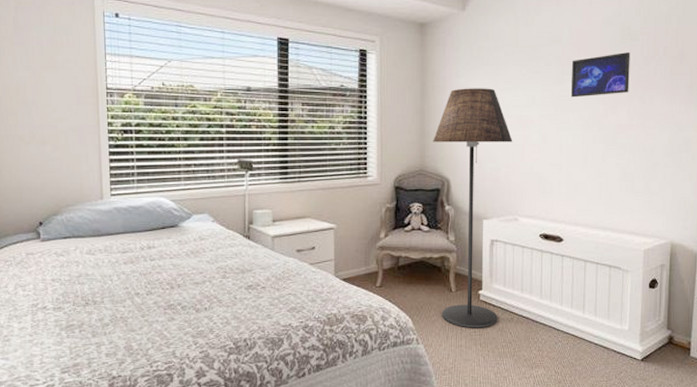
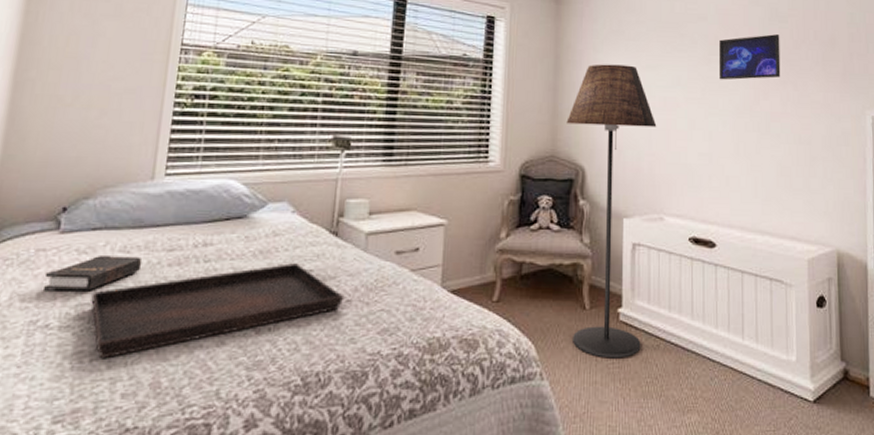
hardback book: none [36,257,105,283] -> present [42,256,142,291]
serving tray: none [72,260,259,330] -> present [91,263,343,359]

